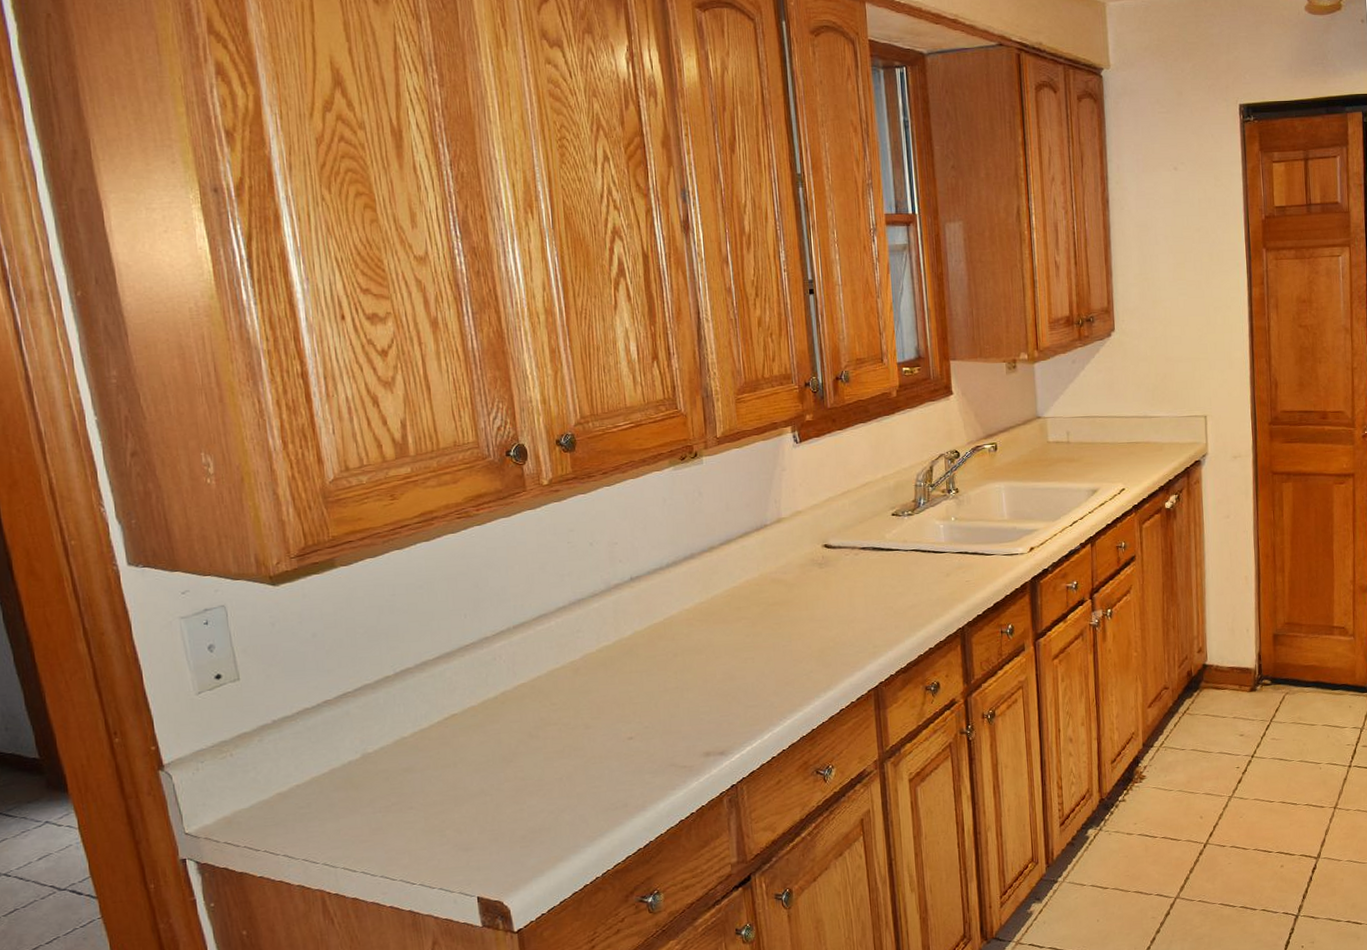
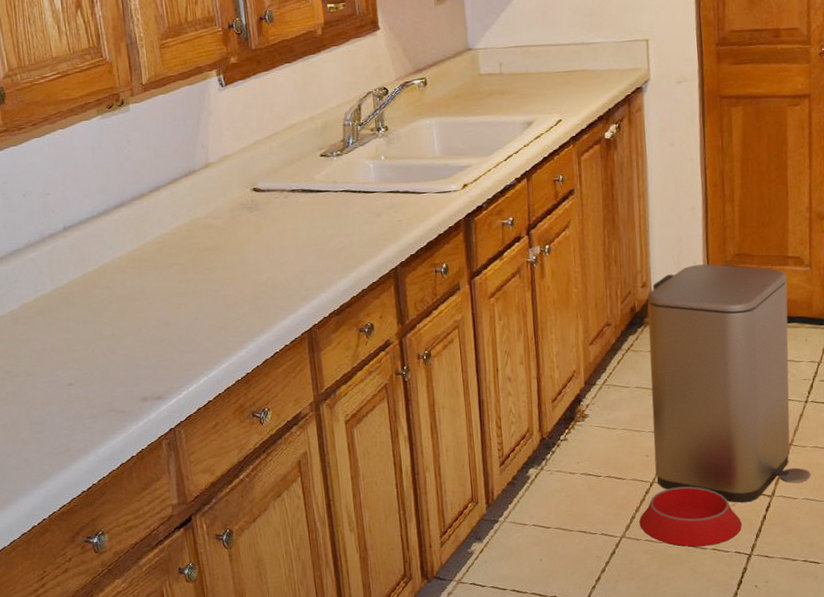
pet bowl: none [1193,847,1290,908] -> present [639,486,742,547]
pedal bin: none [1202,631,1354,864] -> present [647,264,811,503]

